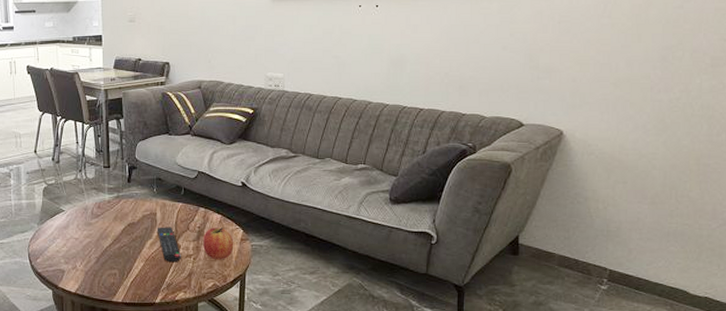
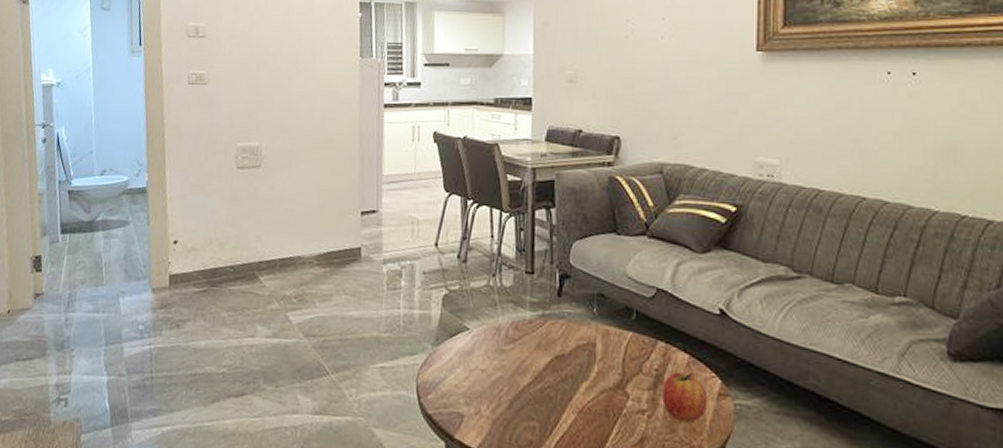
remote control: present [156,227,182,263] -> none [595,364,631,420]

